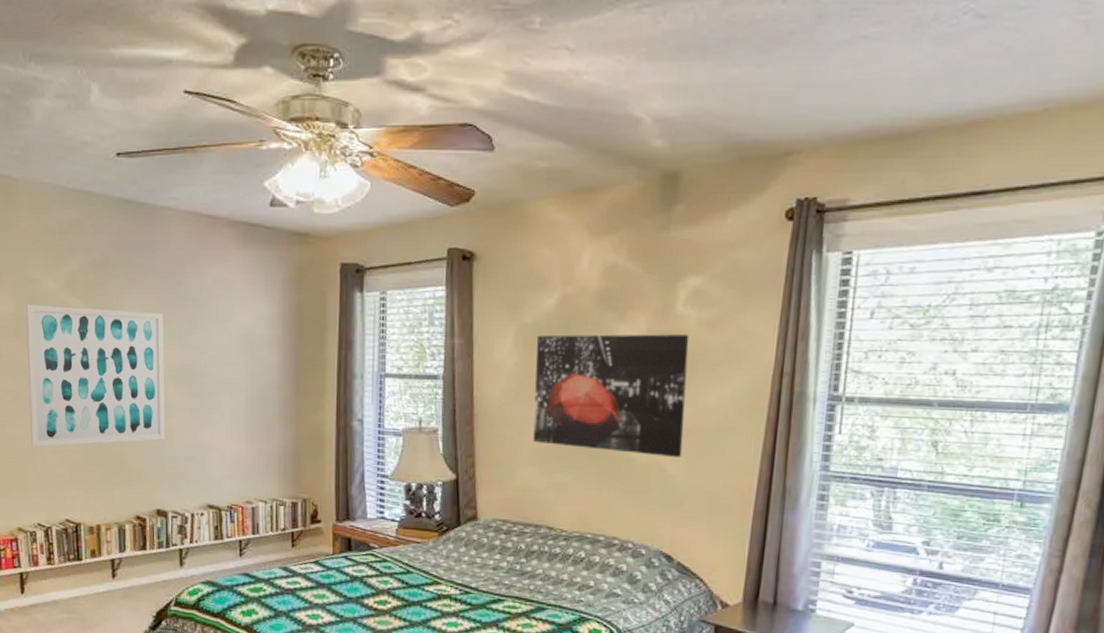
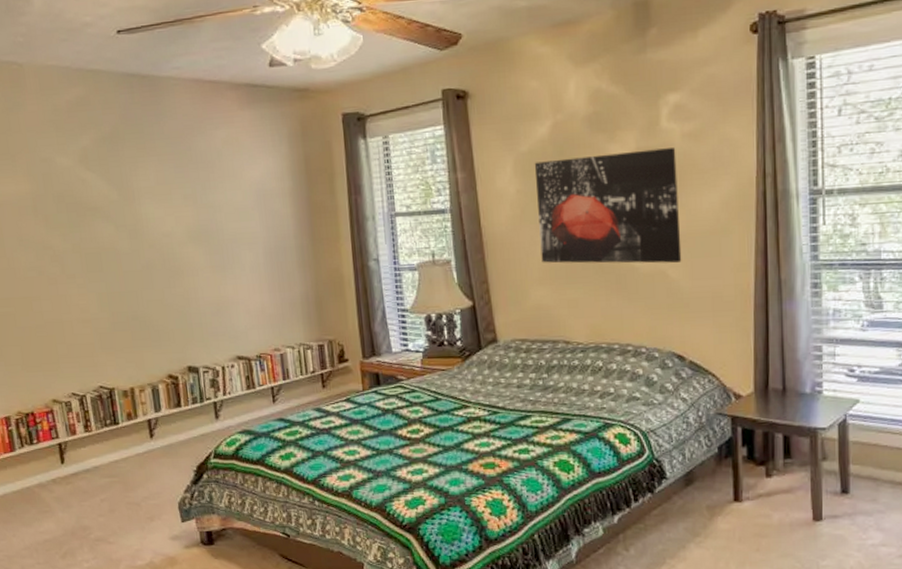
wall art: present [25,304,166,447] -> none [41,178,191,320]

